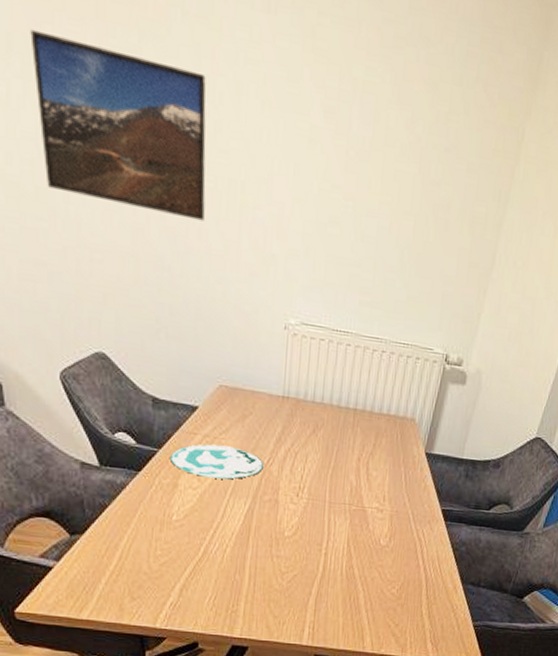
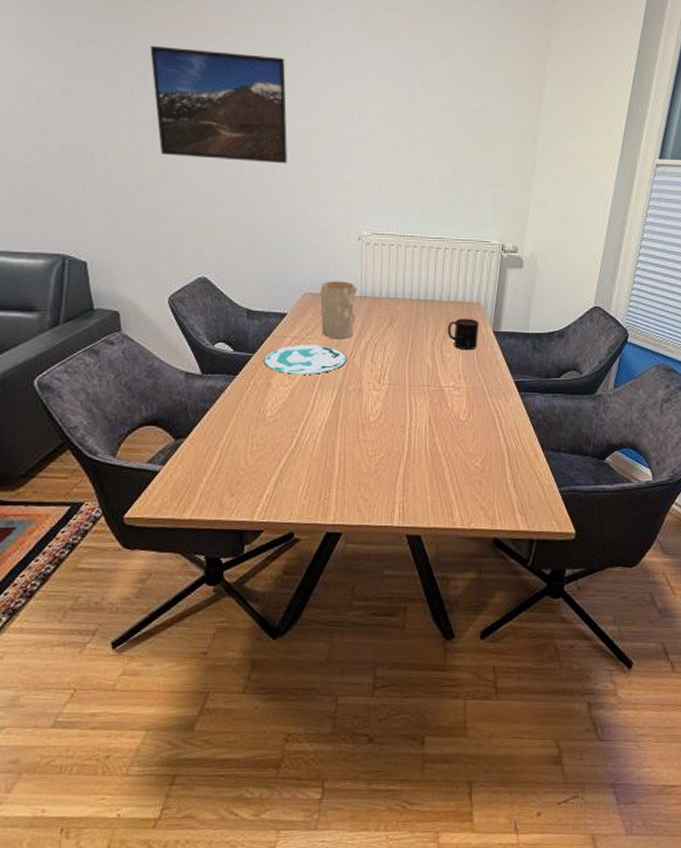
vase: none [236,374,280,443] -> present [320,281,358,339]
mug: none [375,434,411,471] -> present [447,318,479,351]

